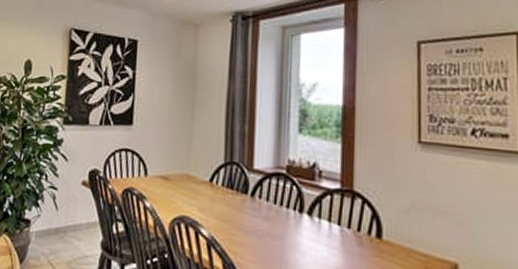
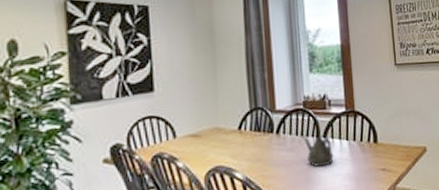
teapot: none [279,205,319,251] -> present [301,135,334,167]

